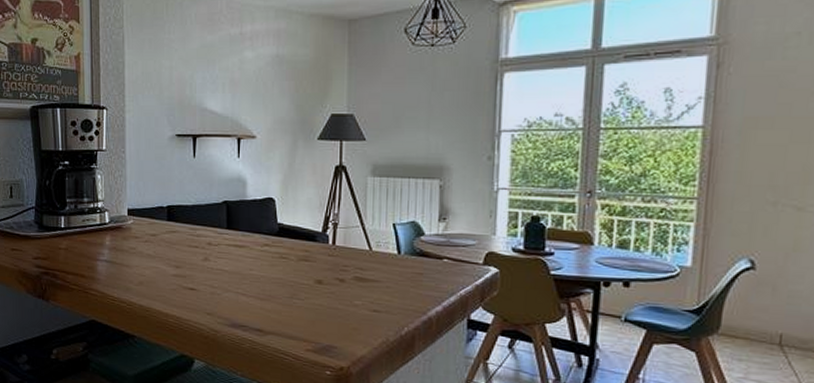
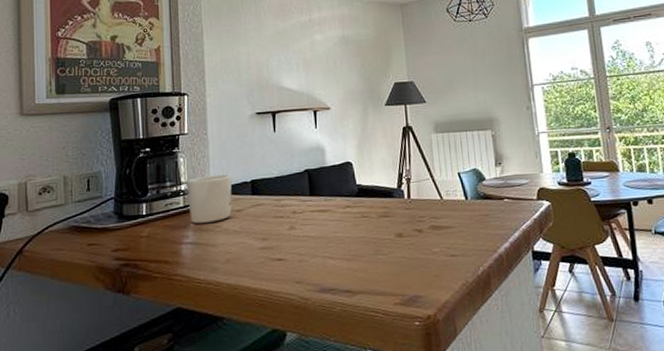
mug: none [104,196,148,244] -> present [187,174,233,225]

